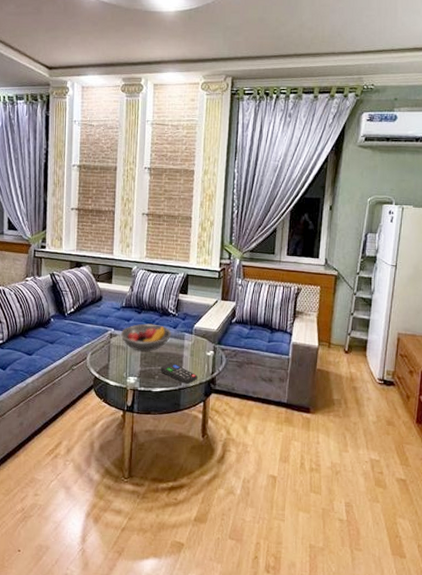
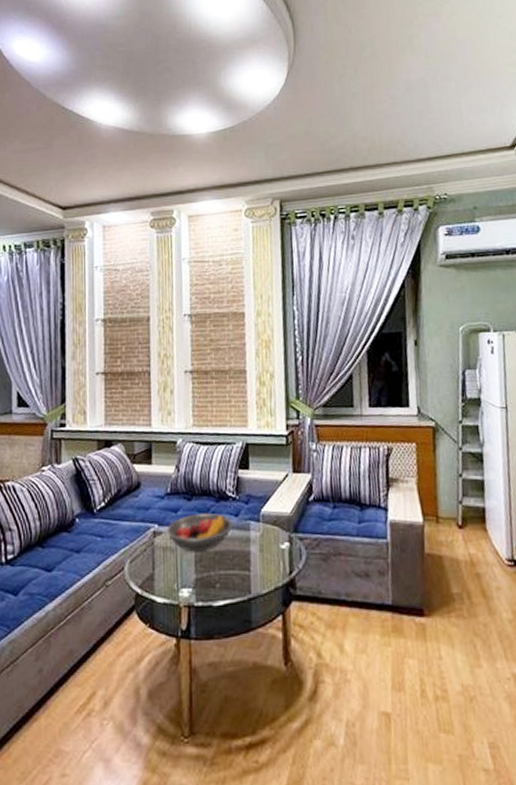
remote control: present [161,362,198,385] -> none [222,563,272,593]

